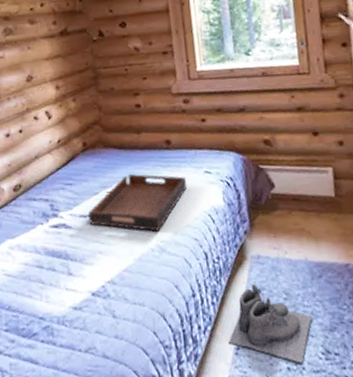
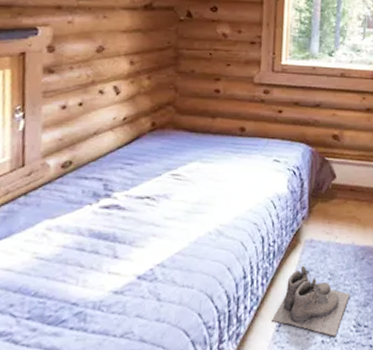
serving tray: present [88,174,188,232] -> none [146,158,255,215]

